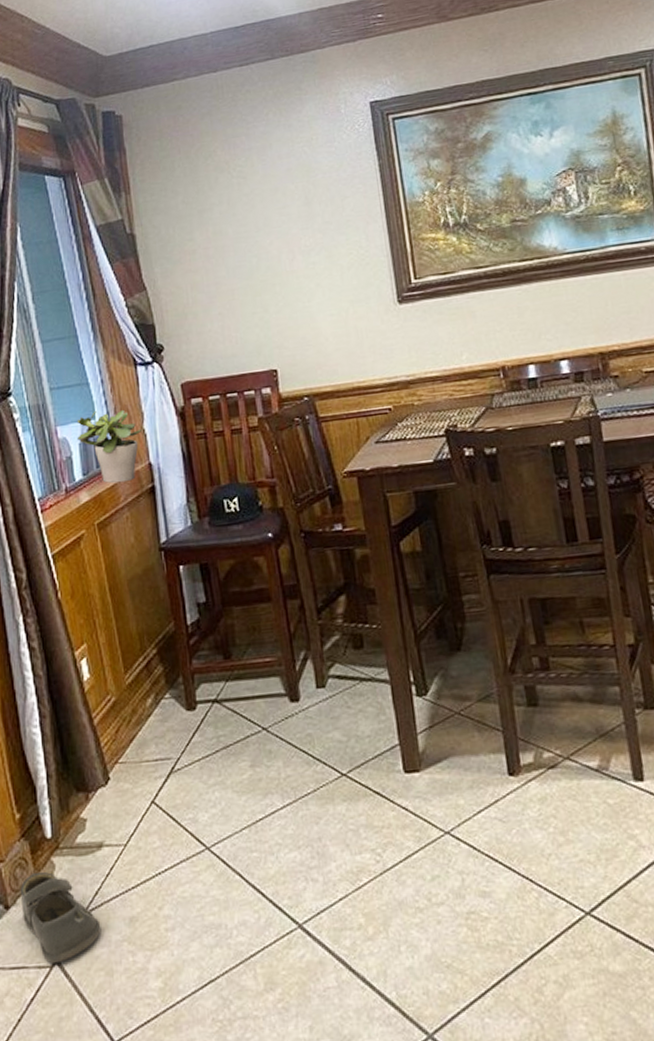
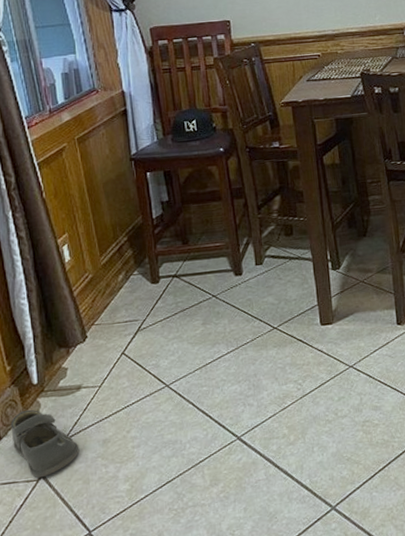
potted plant: present [76,409,142,484] -> none [59,47,116,107]

